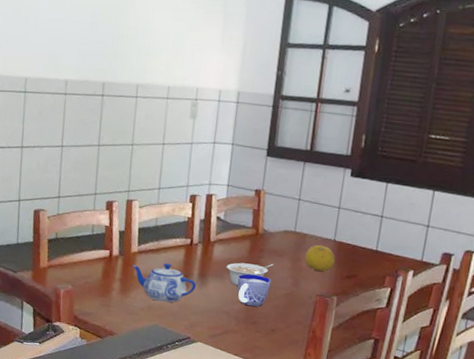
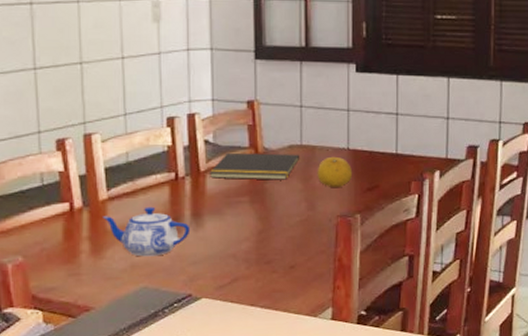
notepad: none [217,229,293,259] -> present [209,152,300,180]
legume: present [226,262,274,286] -> none [224,187,281,221]
cup: present [237,273,271,307] -> none [240,203,282,243]

